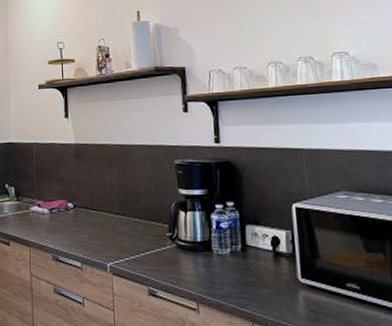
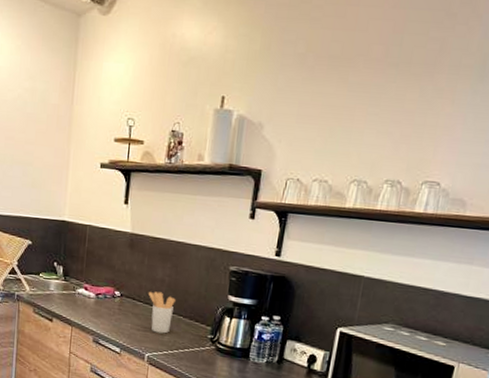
utensil holder: none [100,197,128,239] -> present [148,291,176,334]

